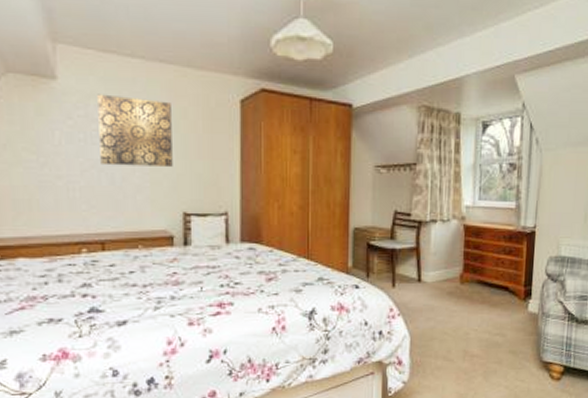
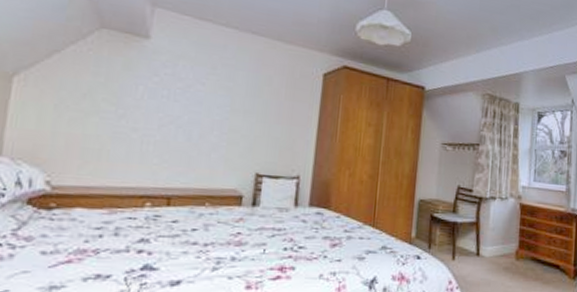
wall art: present [97,94,173,166] -> none [180,56,258,129]

